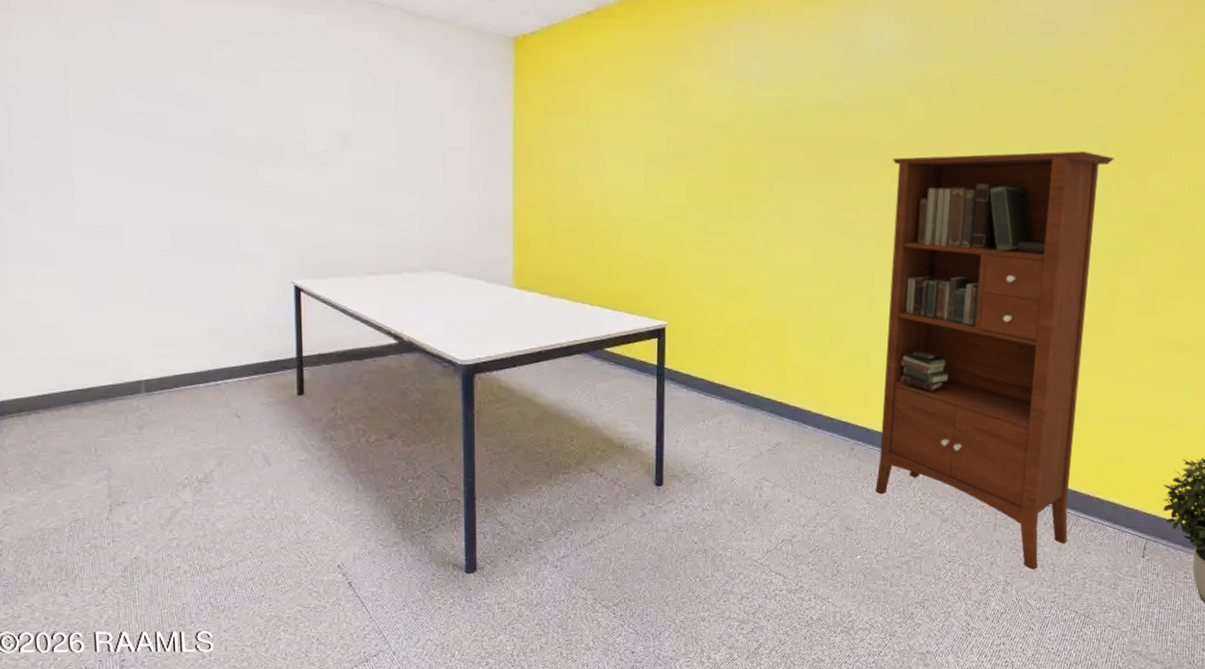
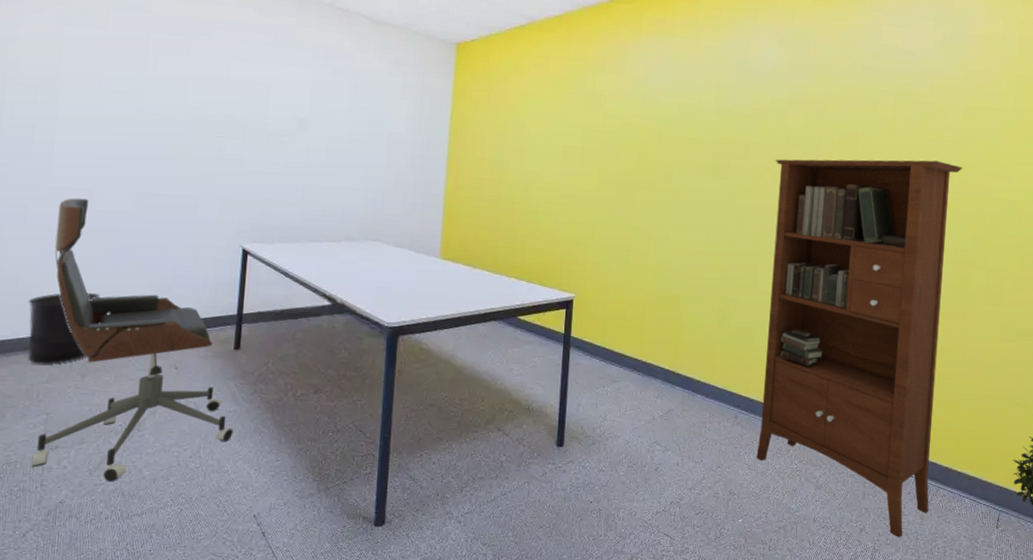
waste bin: none [71,340,148,418] -> present [28,293,101,365]
office chair: none [88,236,307,536] -> present [31,198,233,482]

